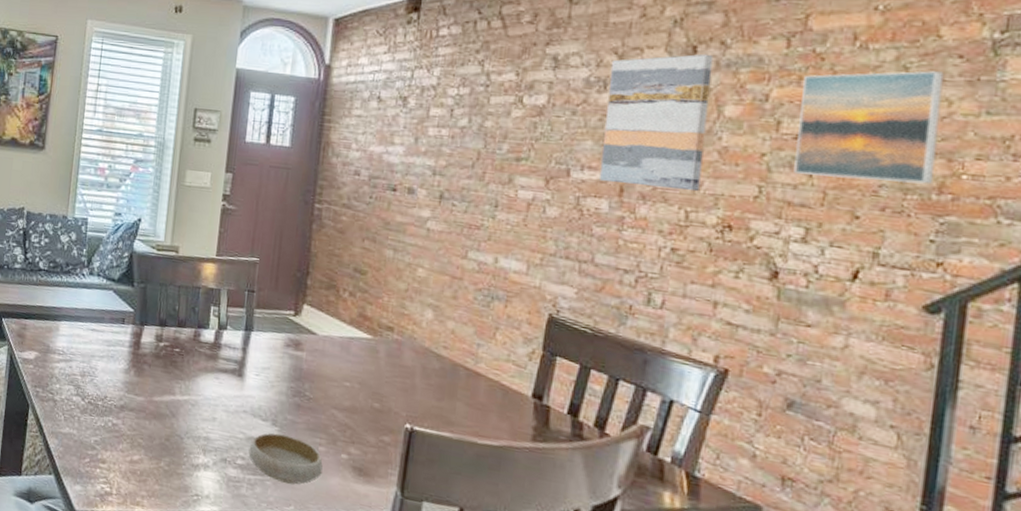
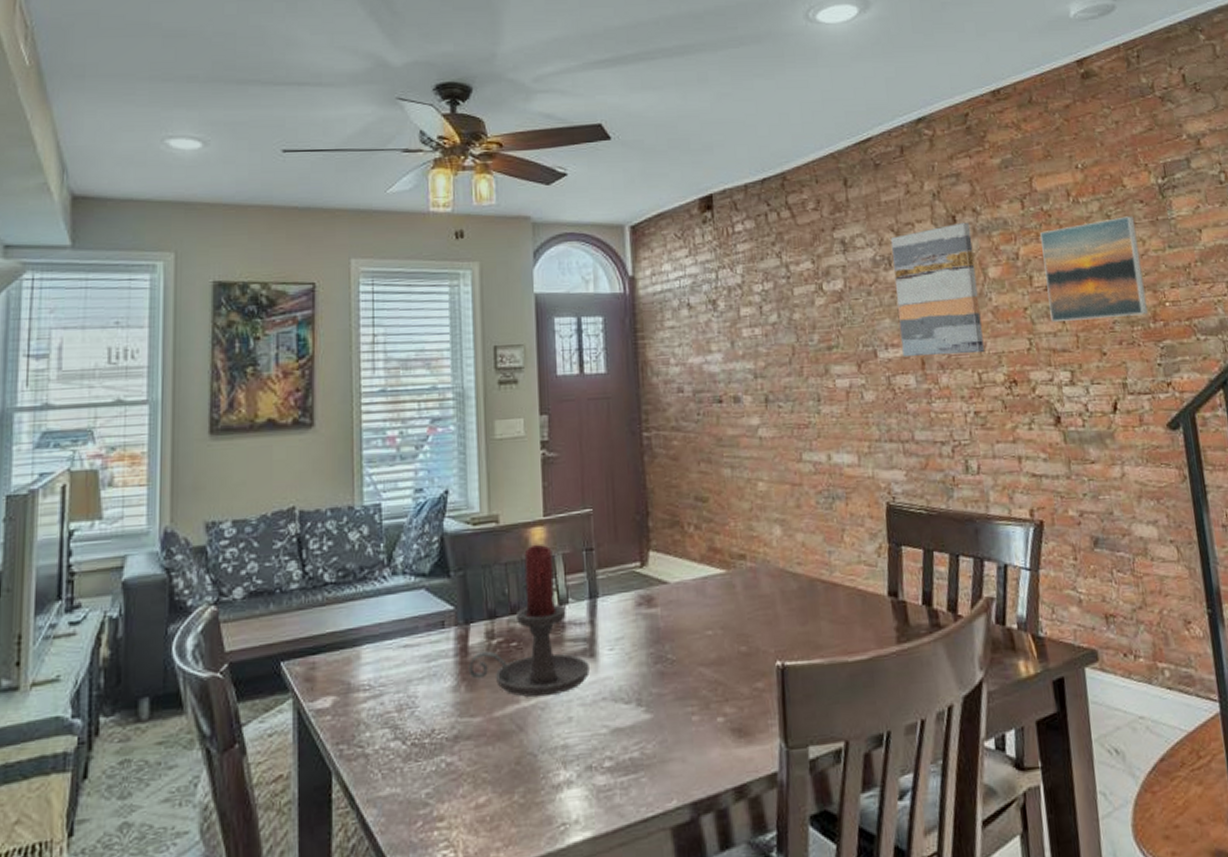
candle holder: none [138,277,237,398] -> present [468,545,590,698]
bowl: present [248,432,323,485] -> none [615,713,700,774]

